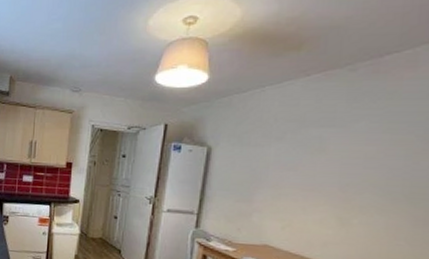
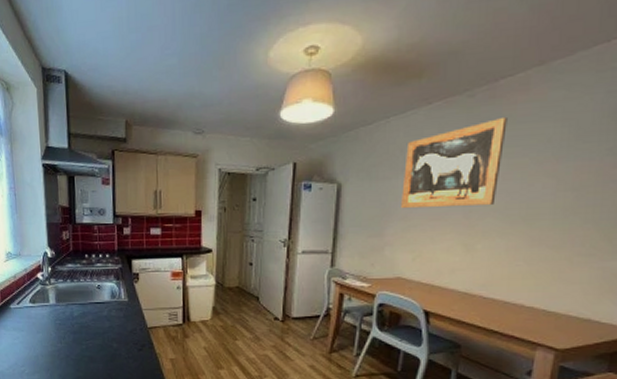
wall art: none [272,92,392,180] -> present [401,116,507,209]

